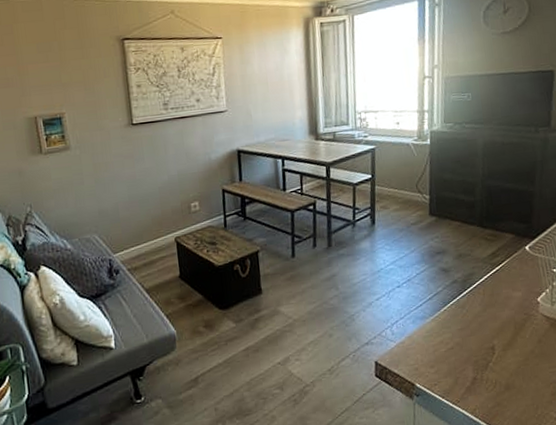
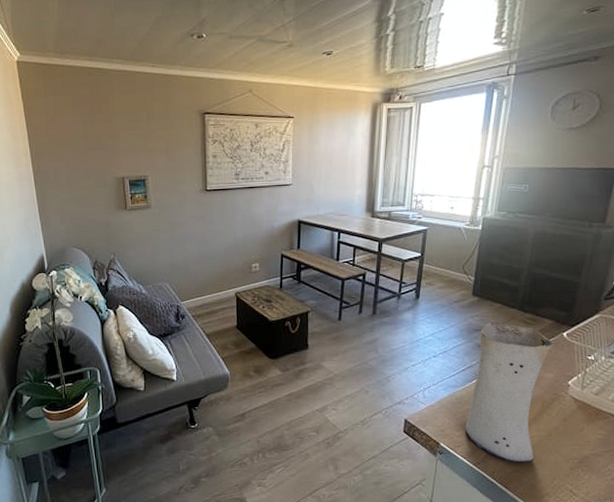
vase: none [439,241,517,395] -> present [465,321,553,463]

